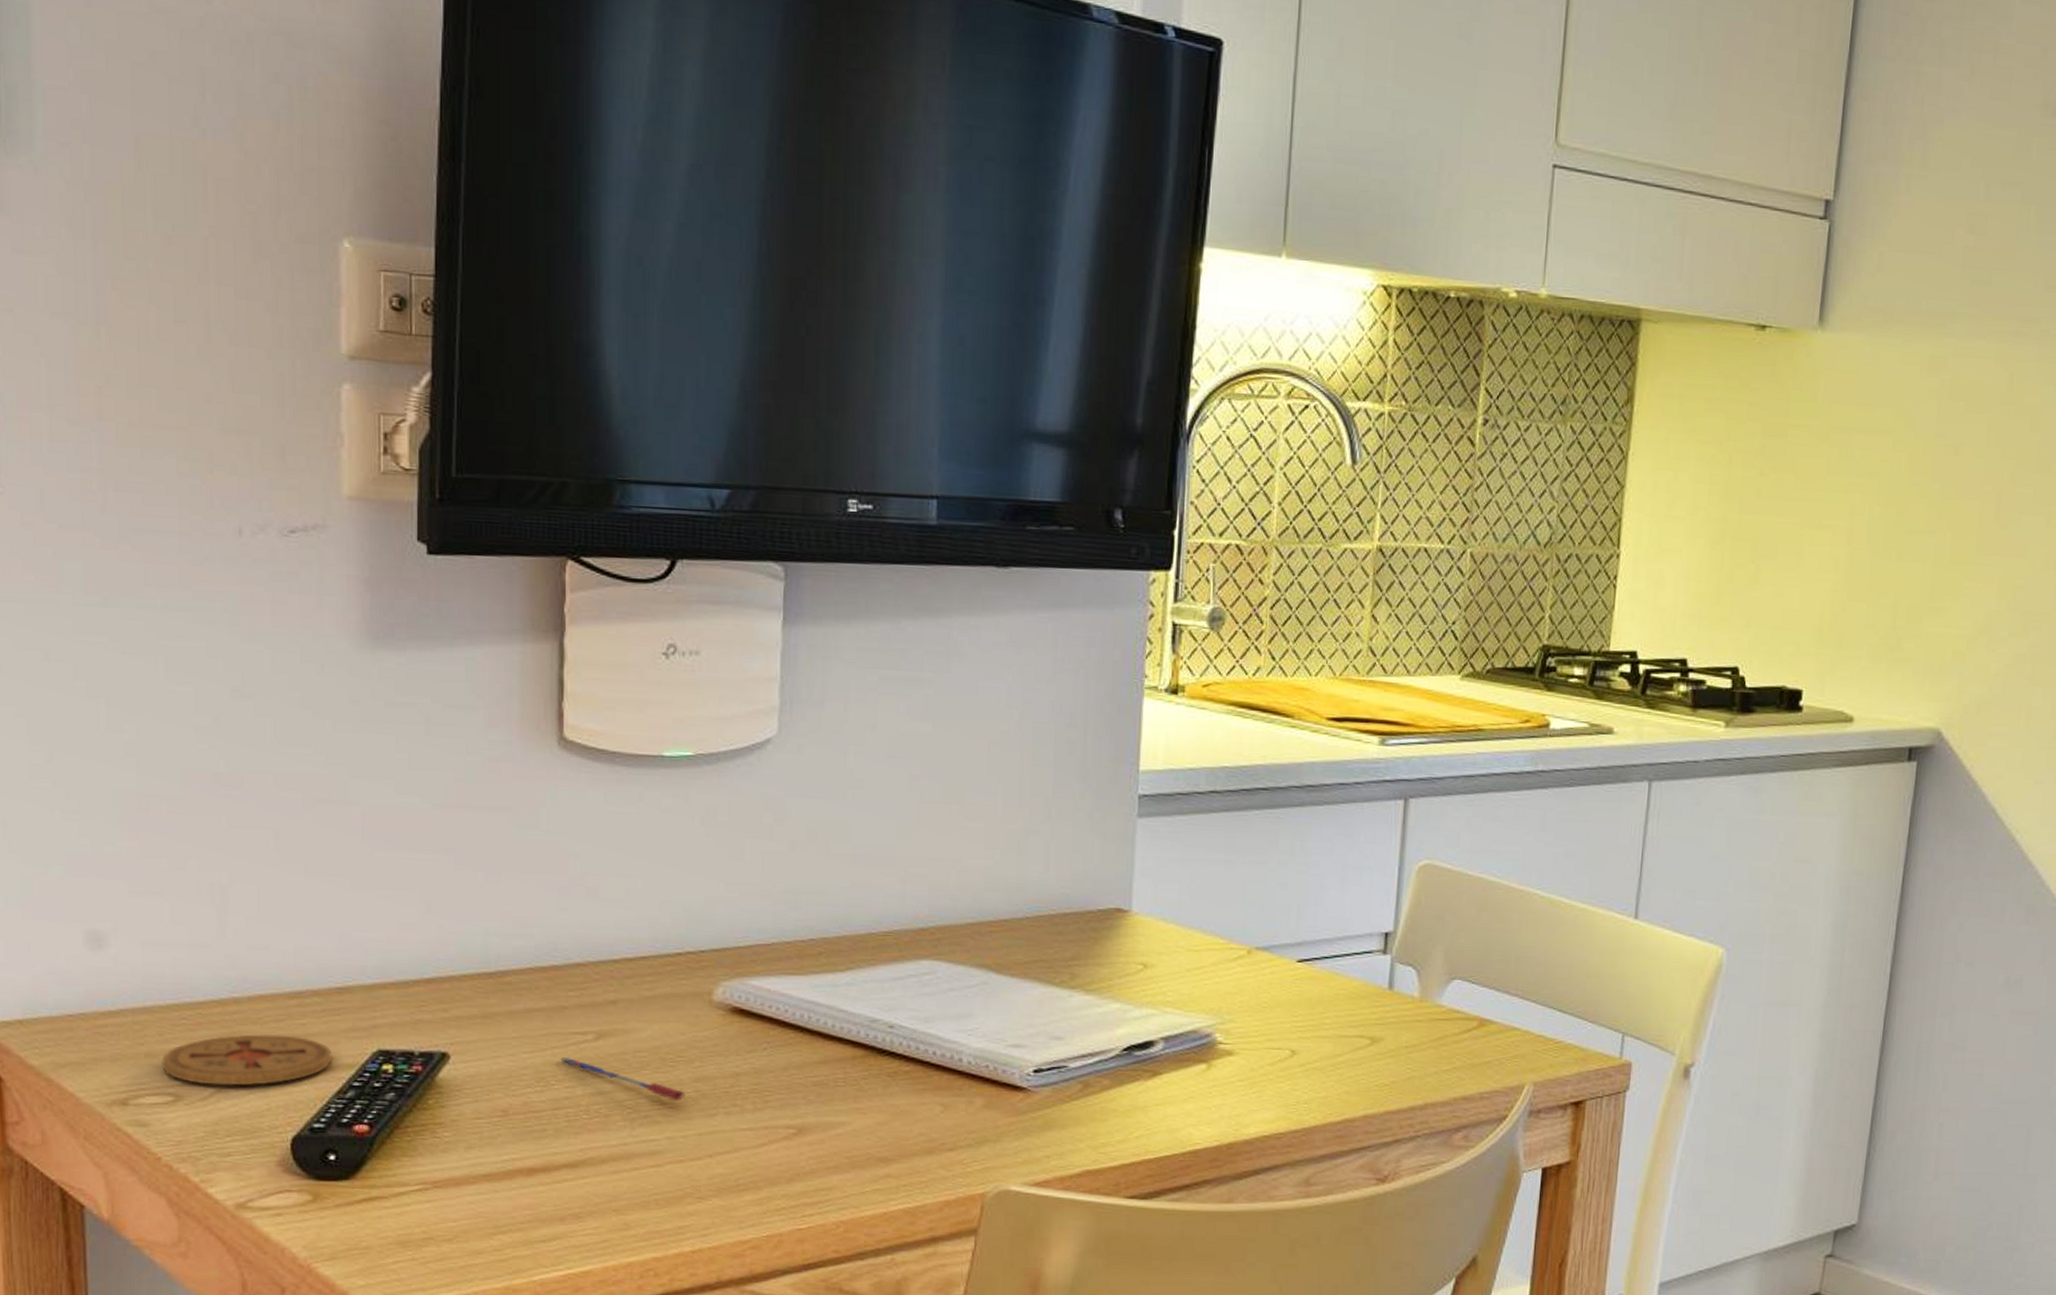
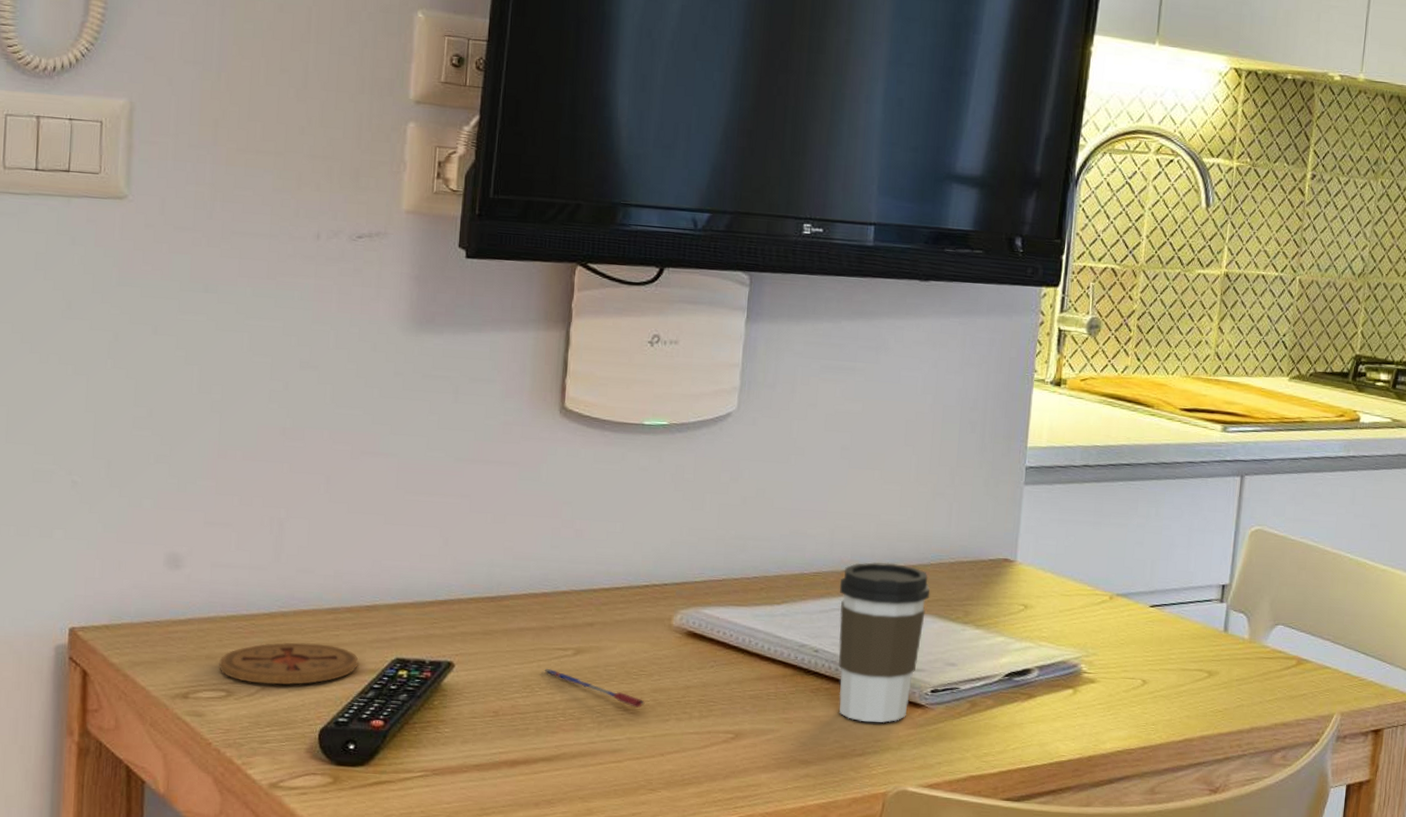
coffee cup: none [915,917,1027,1110] -> present [838,562,930,723]

